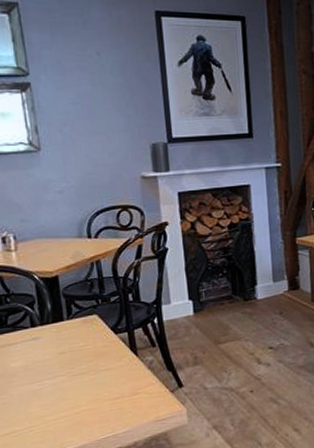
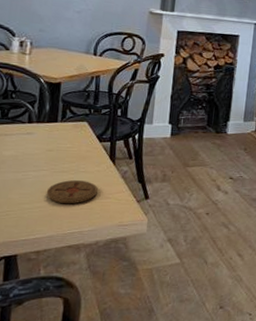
coaster: none [68,379,125,409] -> present [46,180,98,204]

